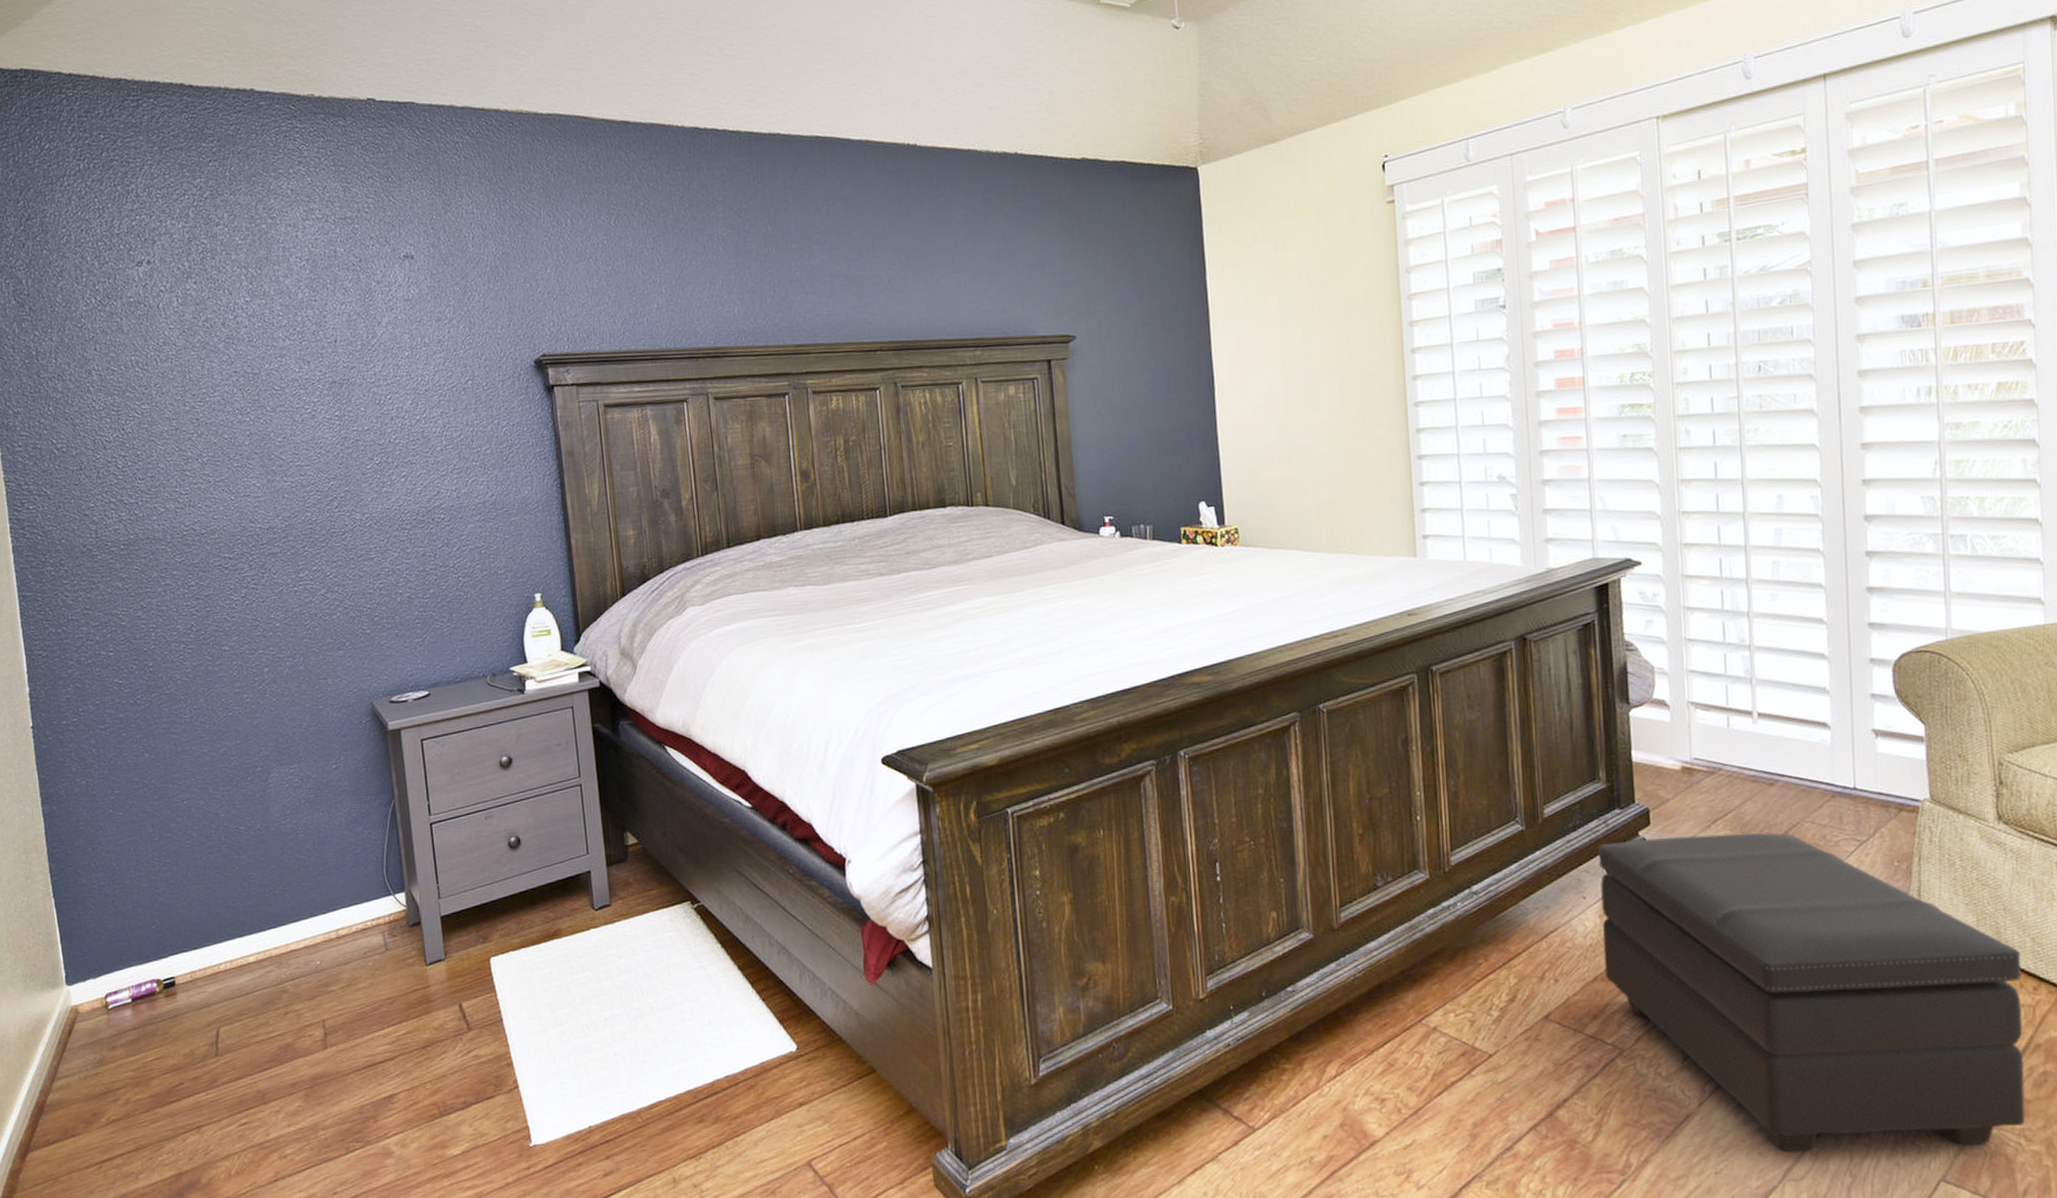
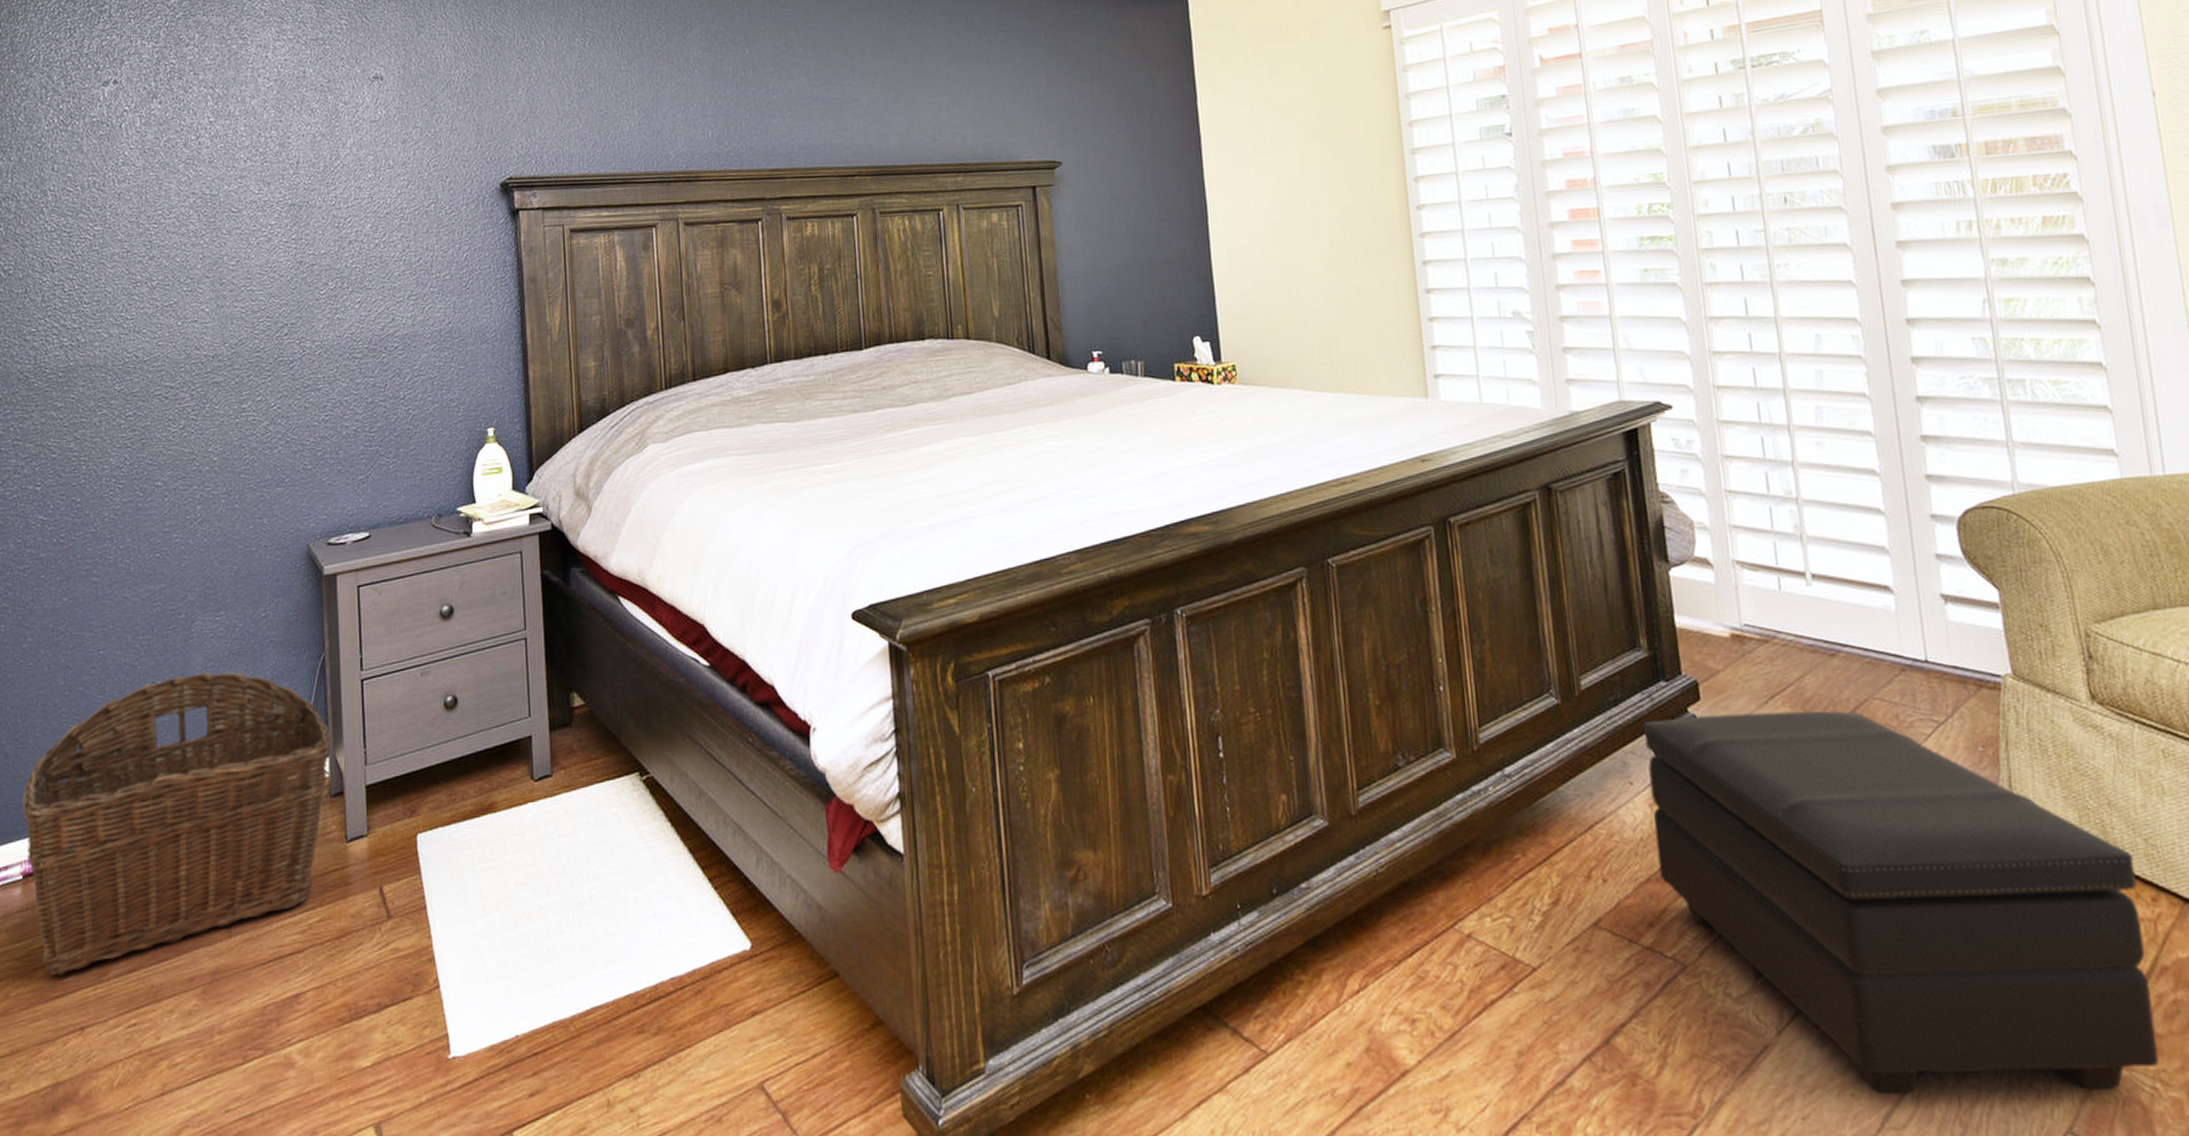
wicker basket: none [124,818,406,1084] -> present [21,672,331,976]

